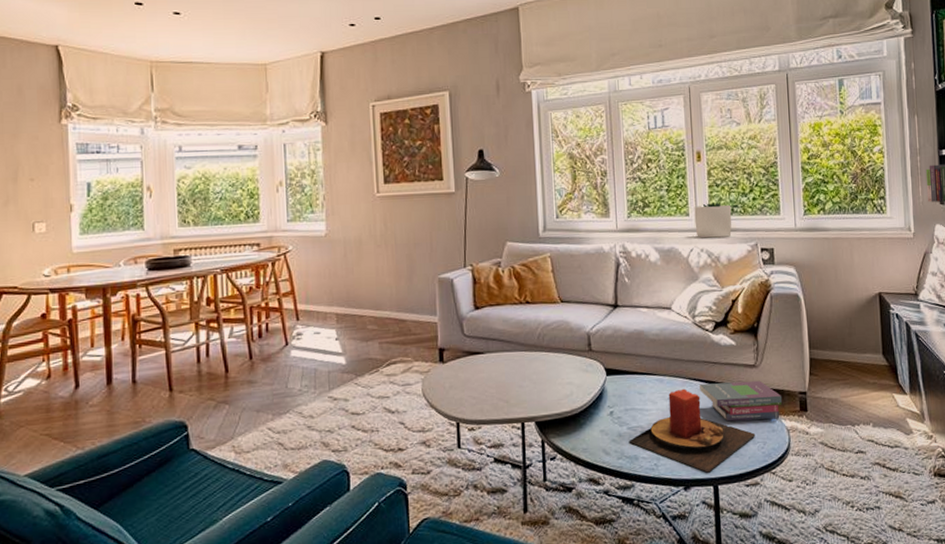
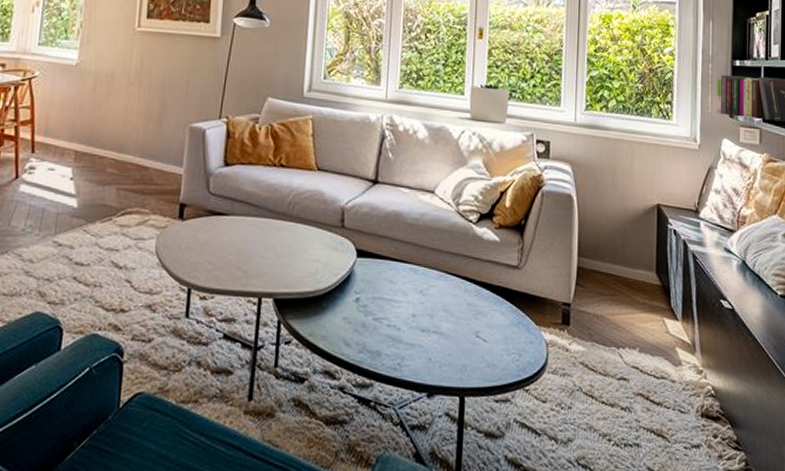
candle: present [629,388,756,473] -> none [372,282,511,381]
books: present [700,380,783,422] -> none [456,279,544,330]

